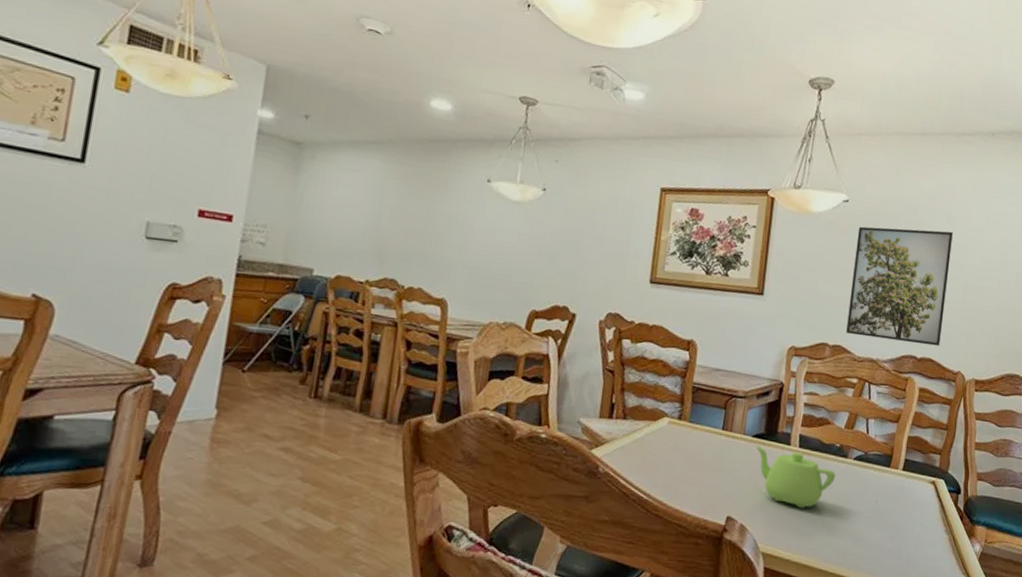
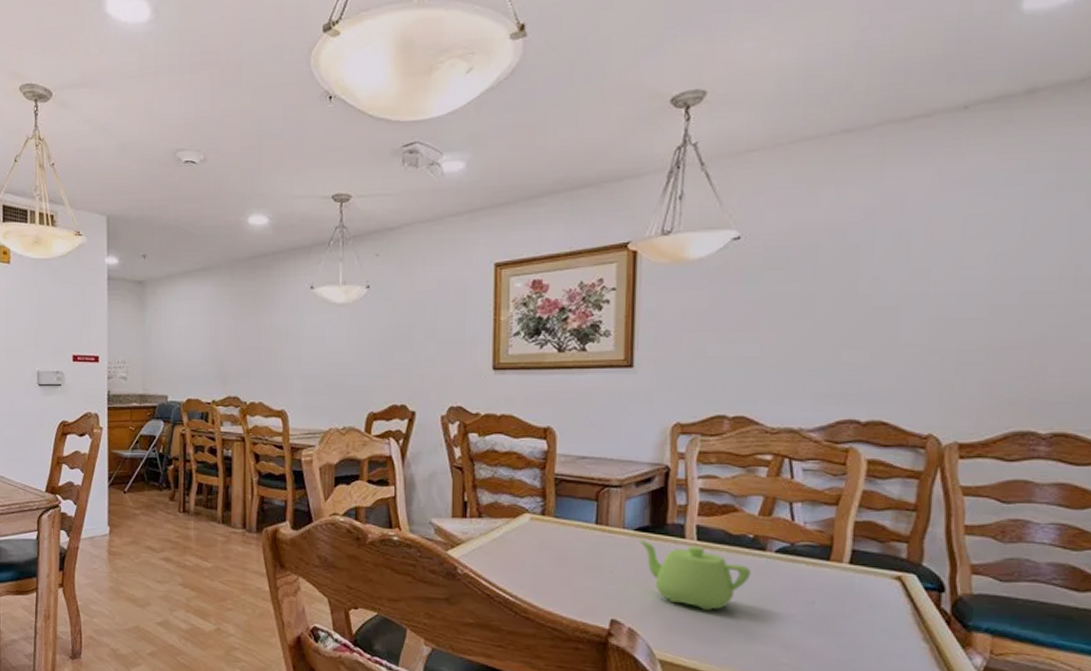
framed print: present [846,226,953,346] -> none [751,252,906,405]

